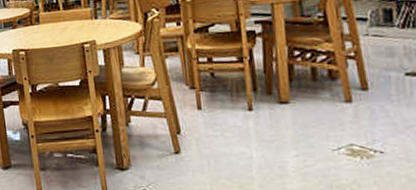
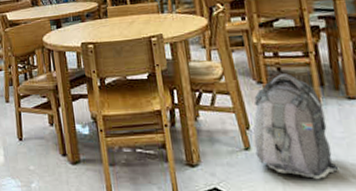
backpack: none [184,79,267,180] -> present [253,74,339,179]

